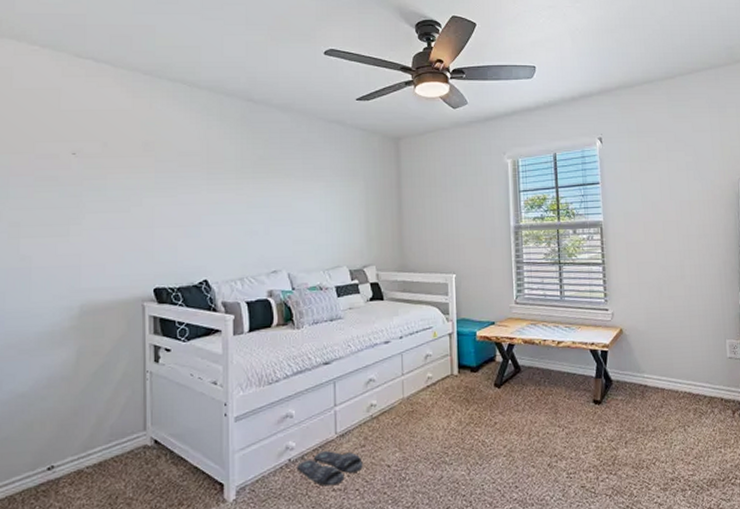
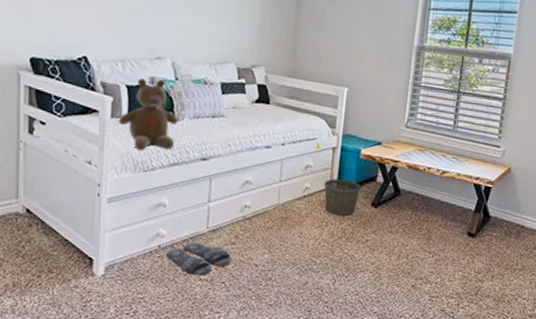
stuffed bear: none [240,291,298,365] -> present [118,78,178,152]
basket: none [445,363,482,401] -> present [324,178,362,216]

